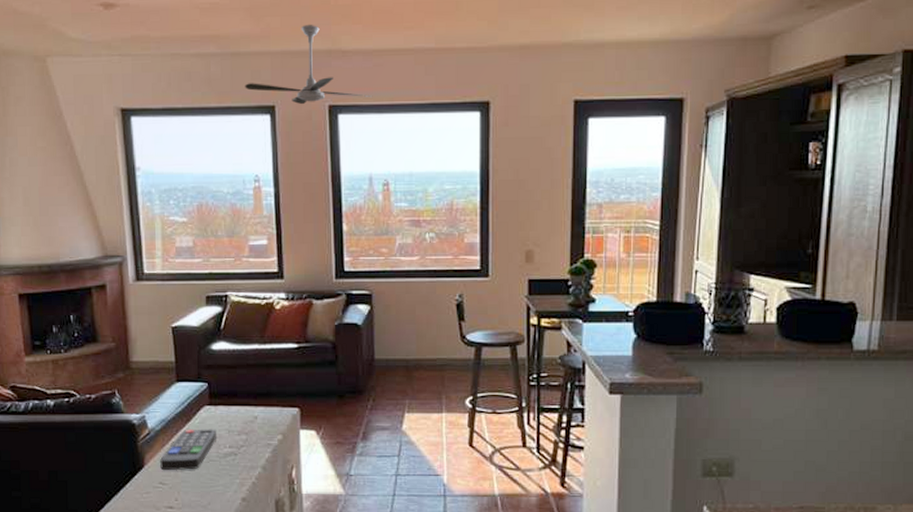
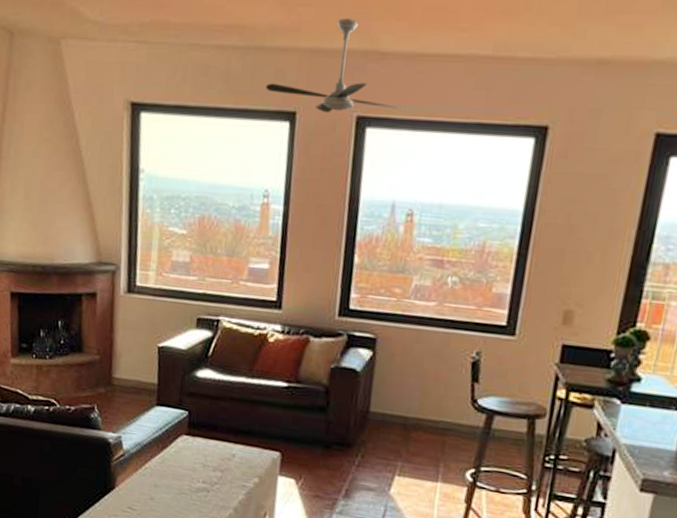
remote control: present [160,429,217,470] -> none [131,456,192,500]

